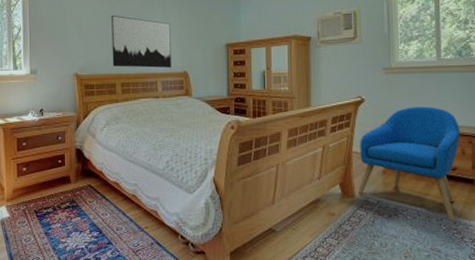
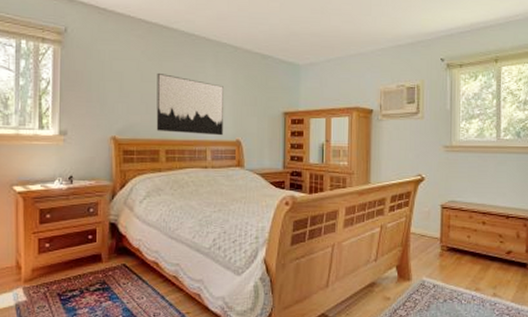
armchair: present [358,106,460,221] -> none [415,187,516,305]

